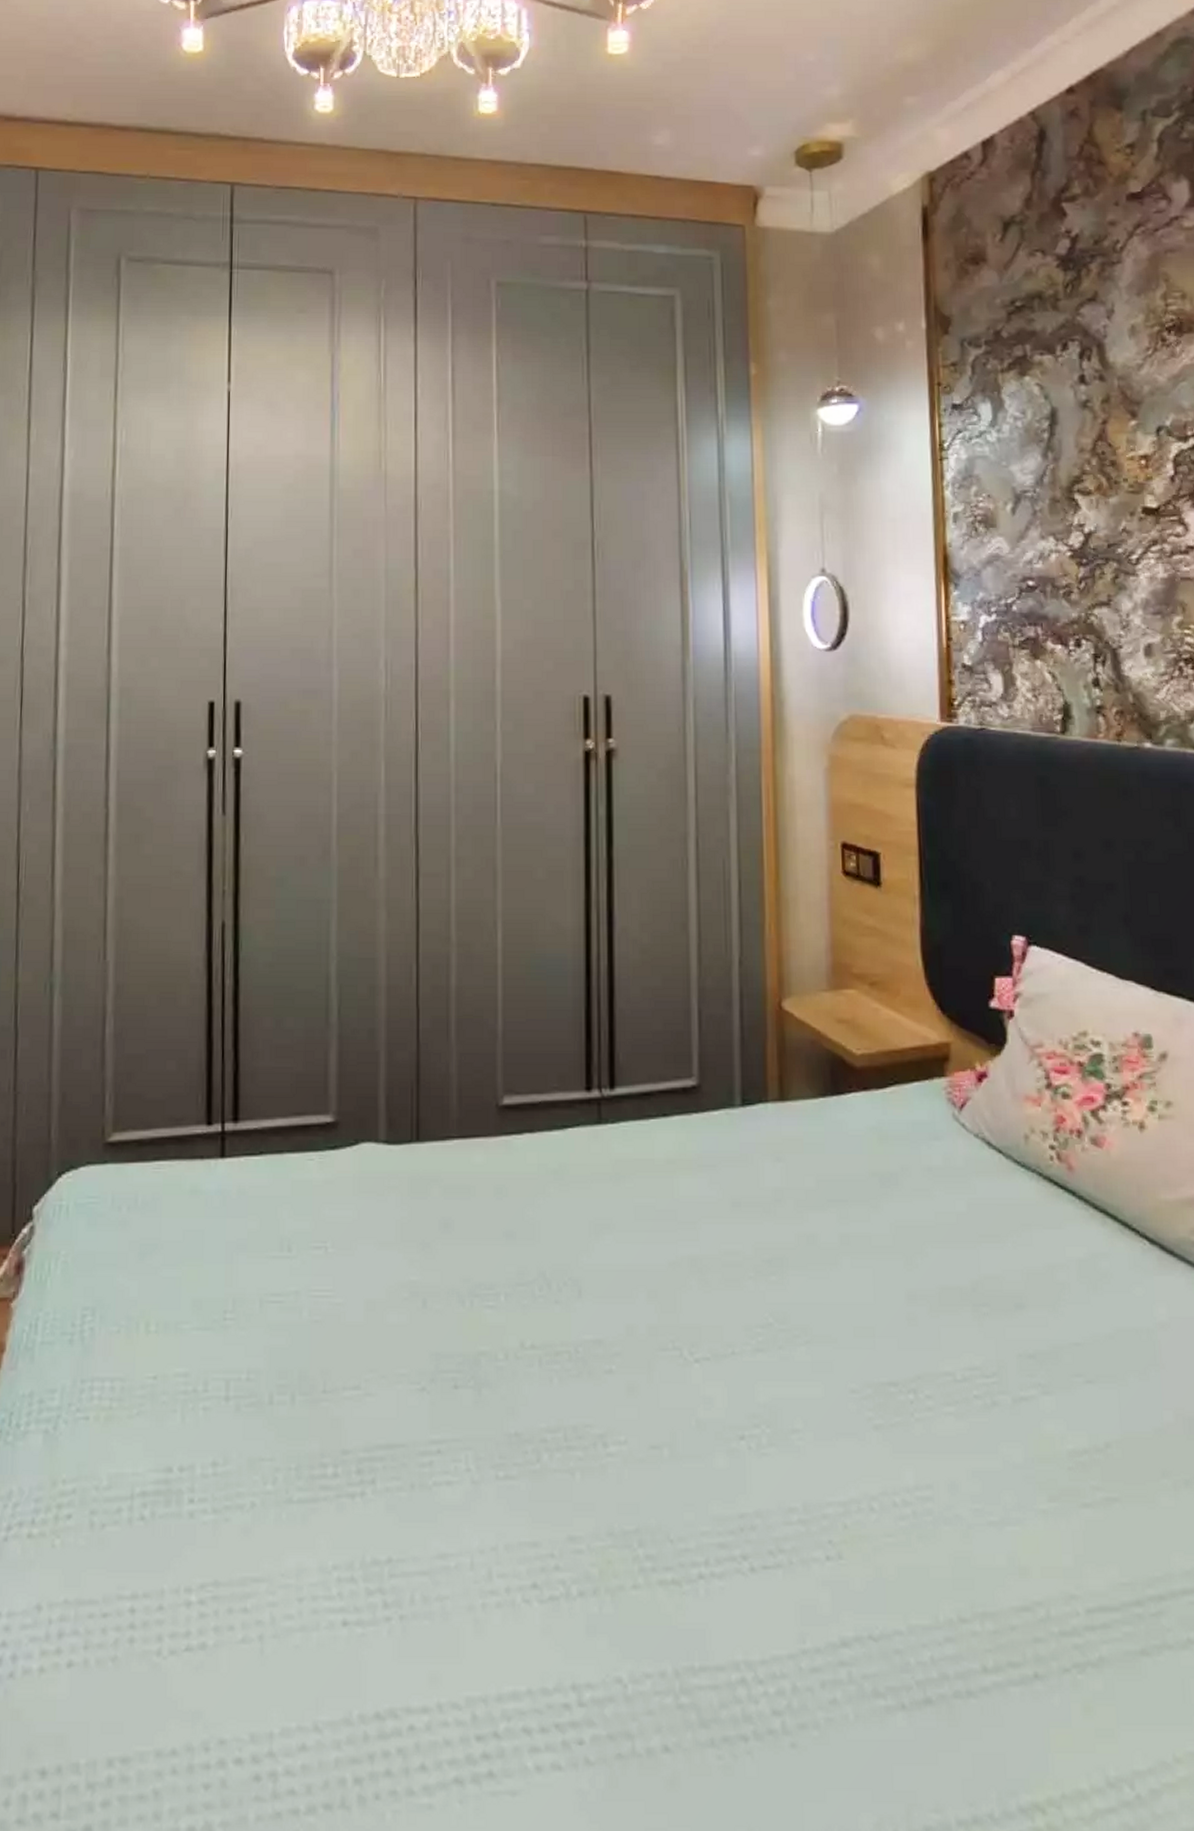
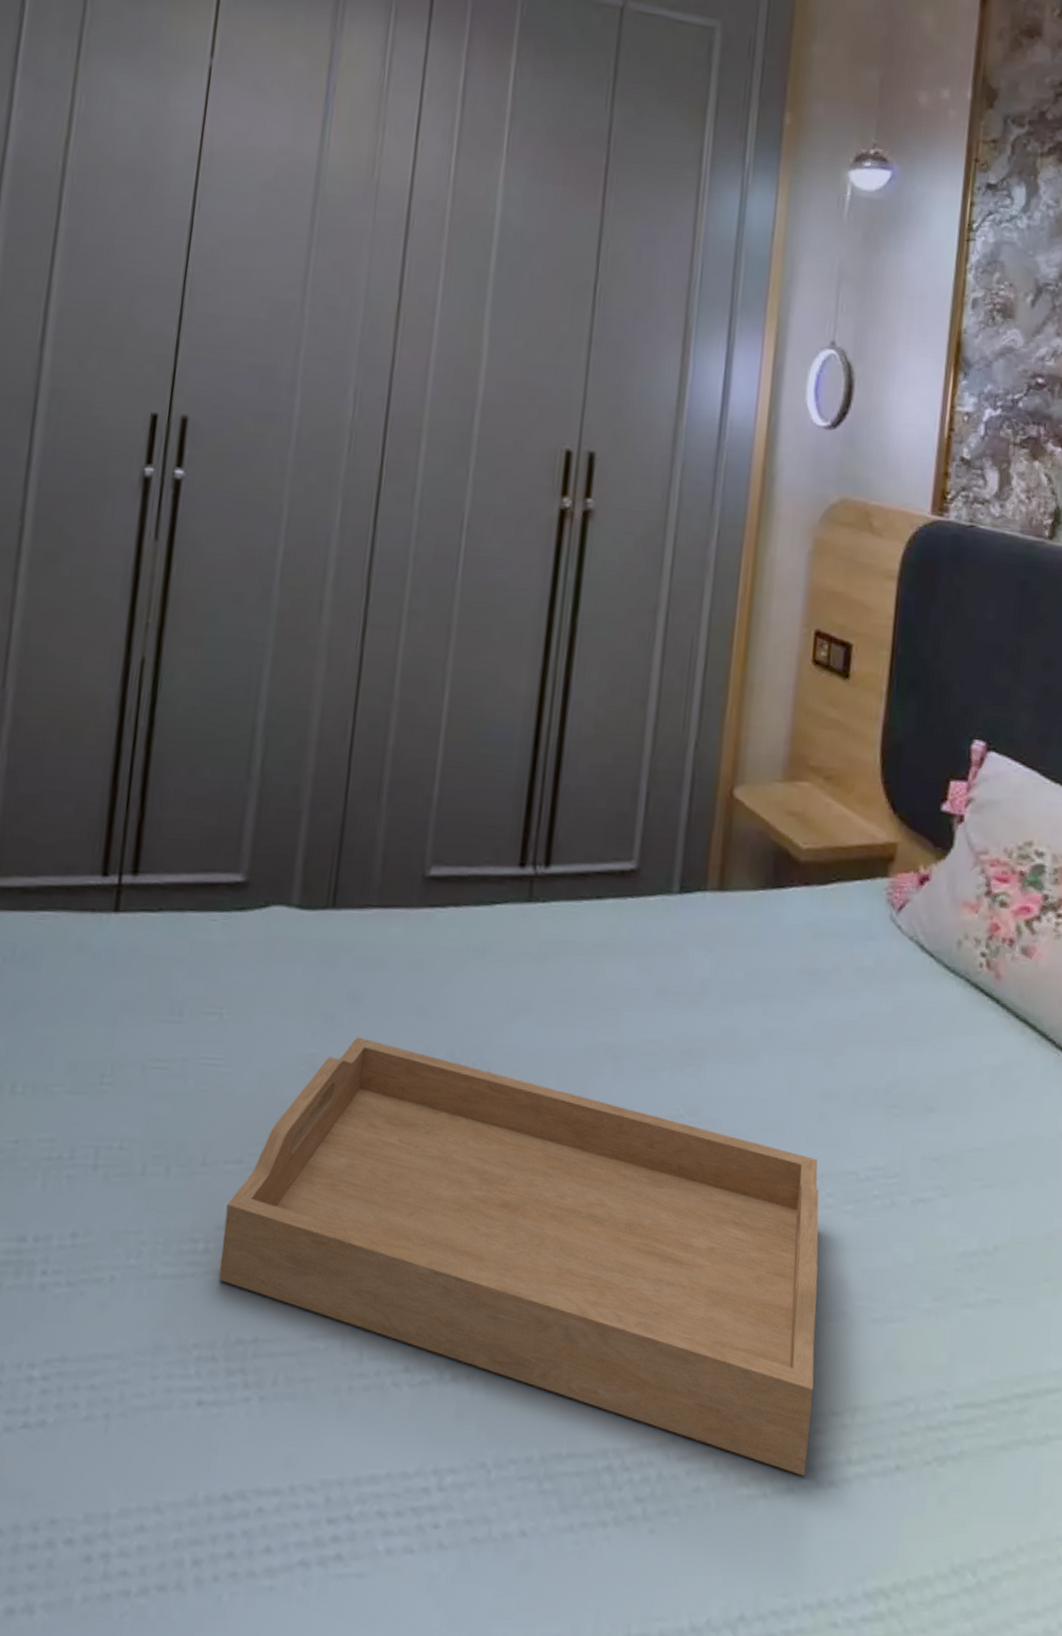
serving tray: none [349,1263,942,1686] -> present [218,1037,819,1476]

